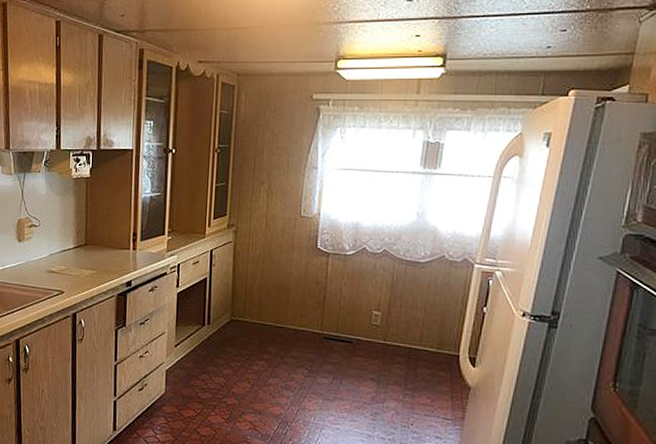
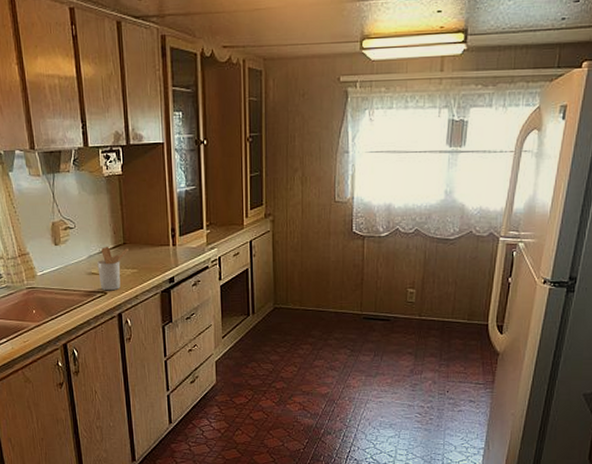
utensil holder: none [57,245,89,290] -> present [97,246,128,291]

